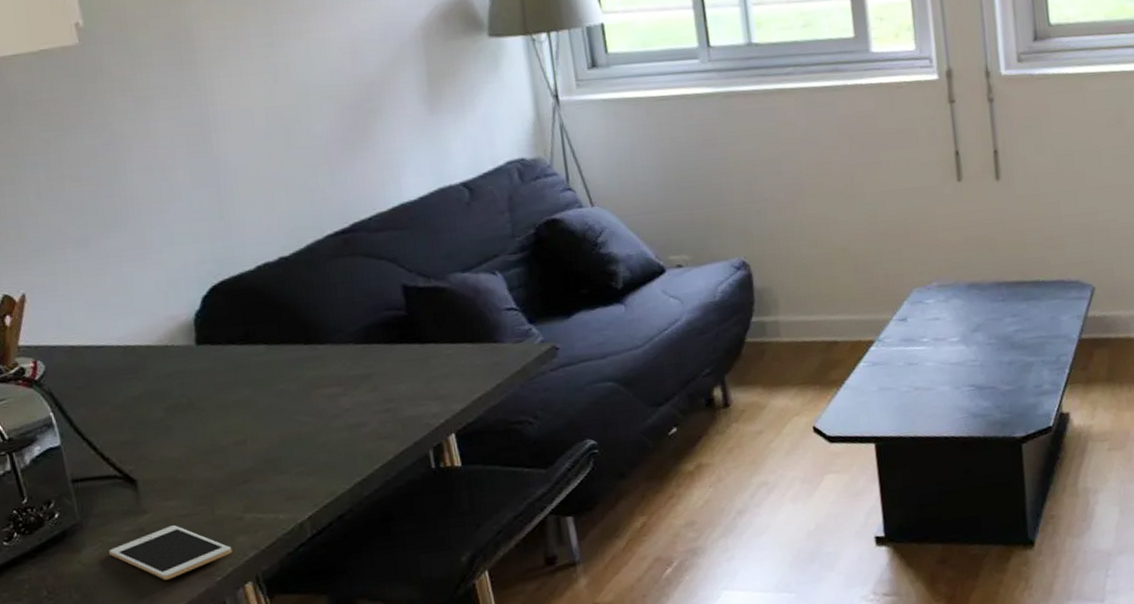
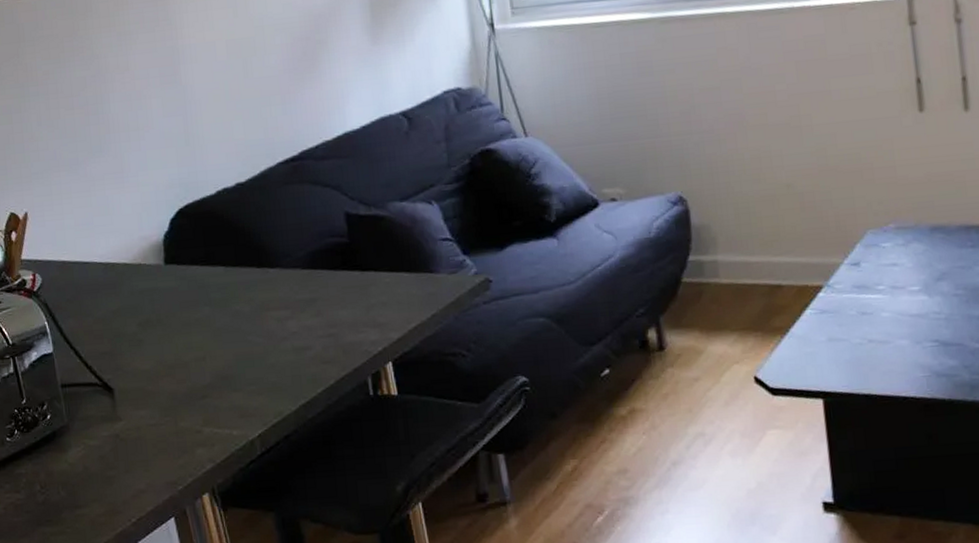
cell phone: present [109,525,232,580] -> none [90,434,192,485]

